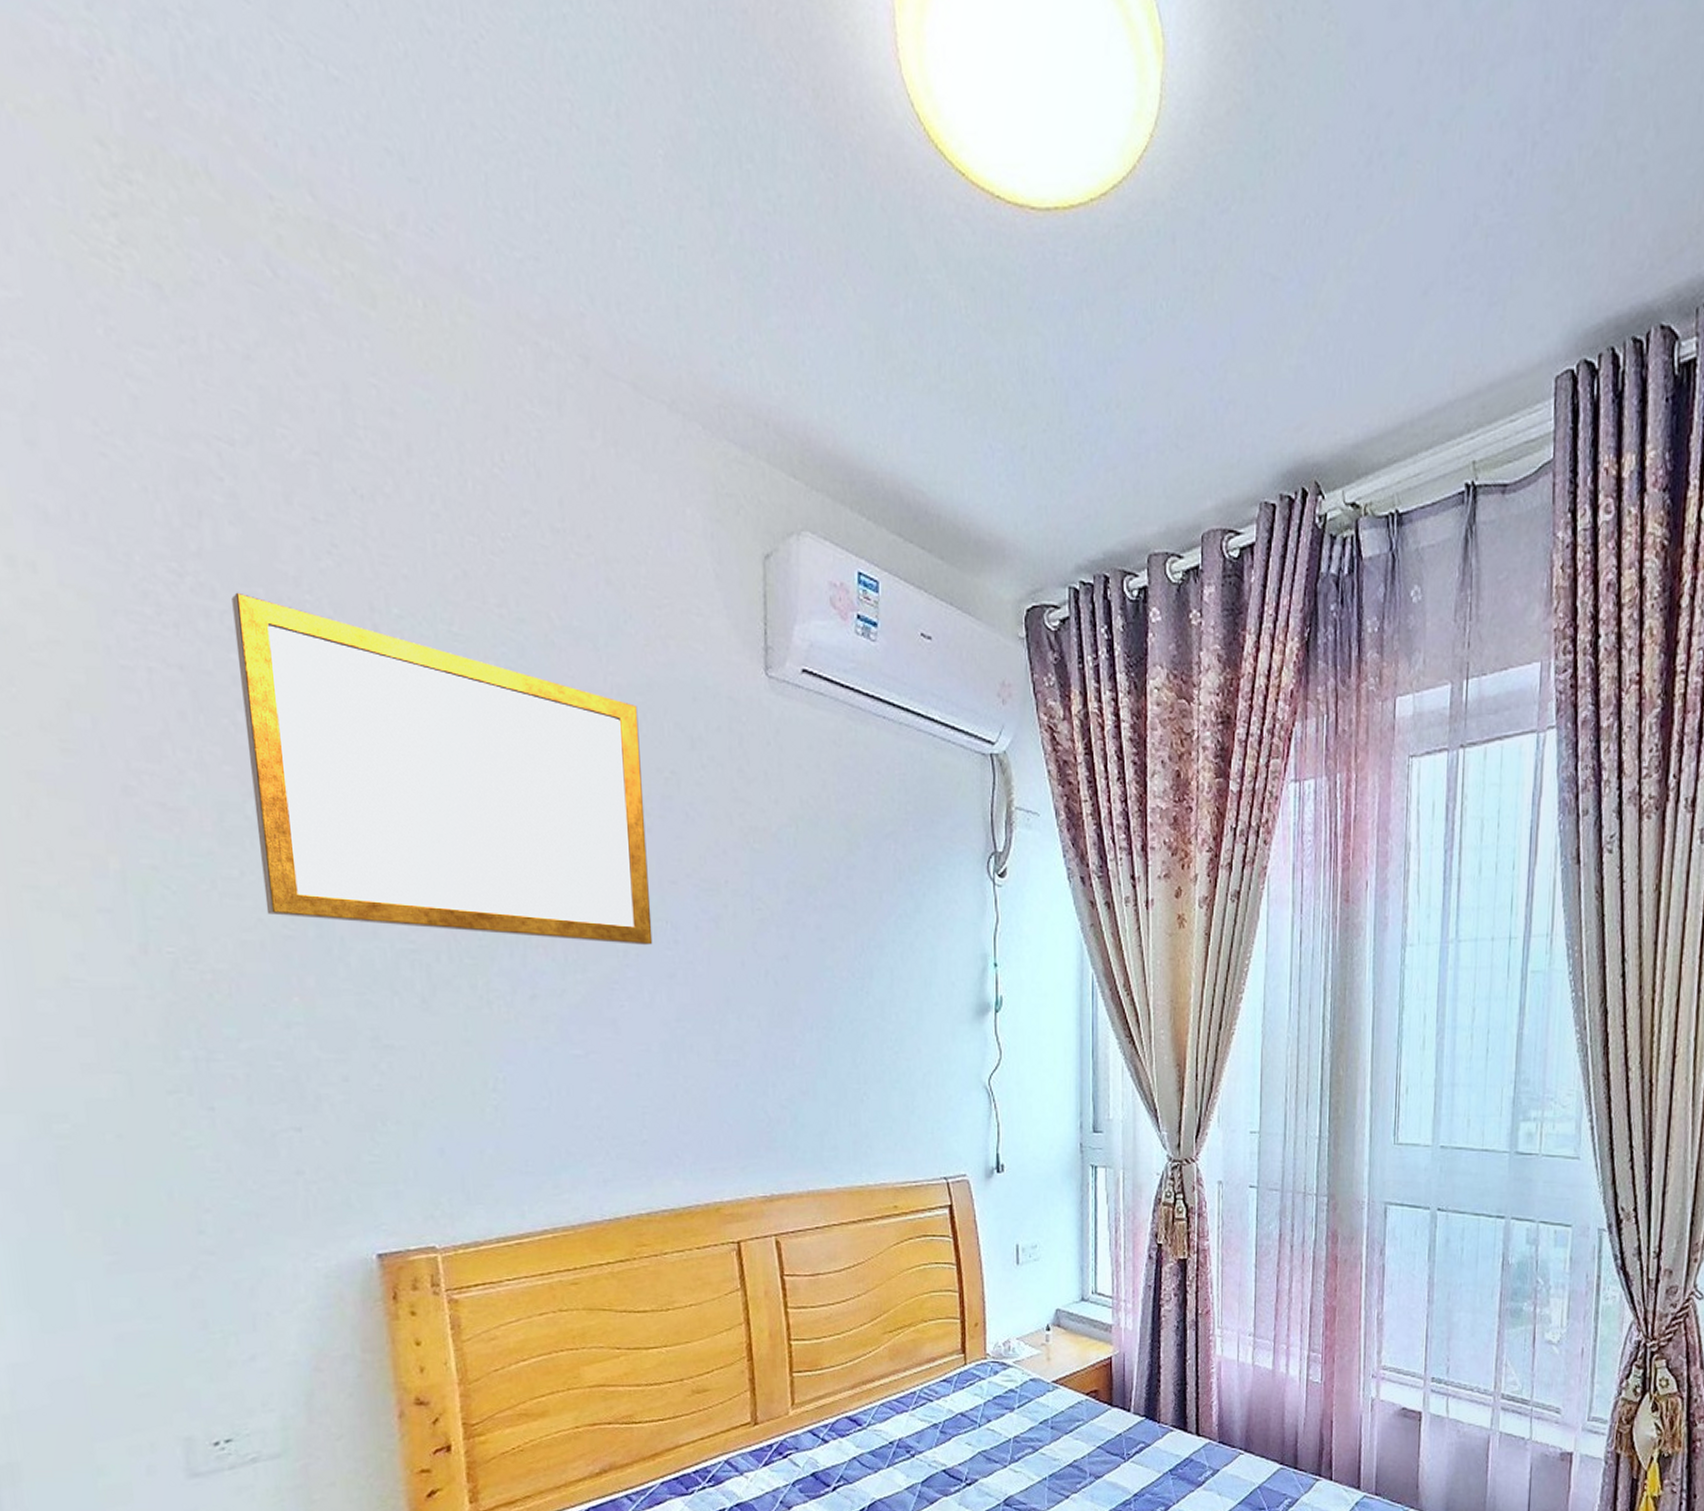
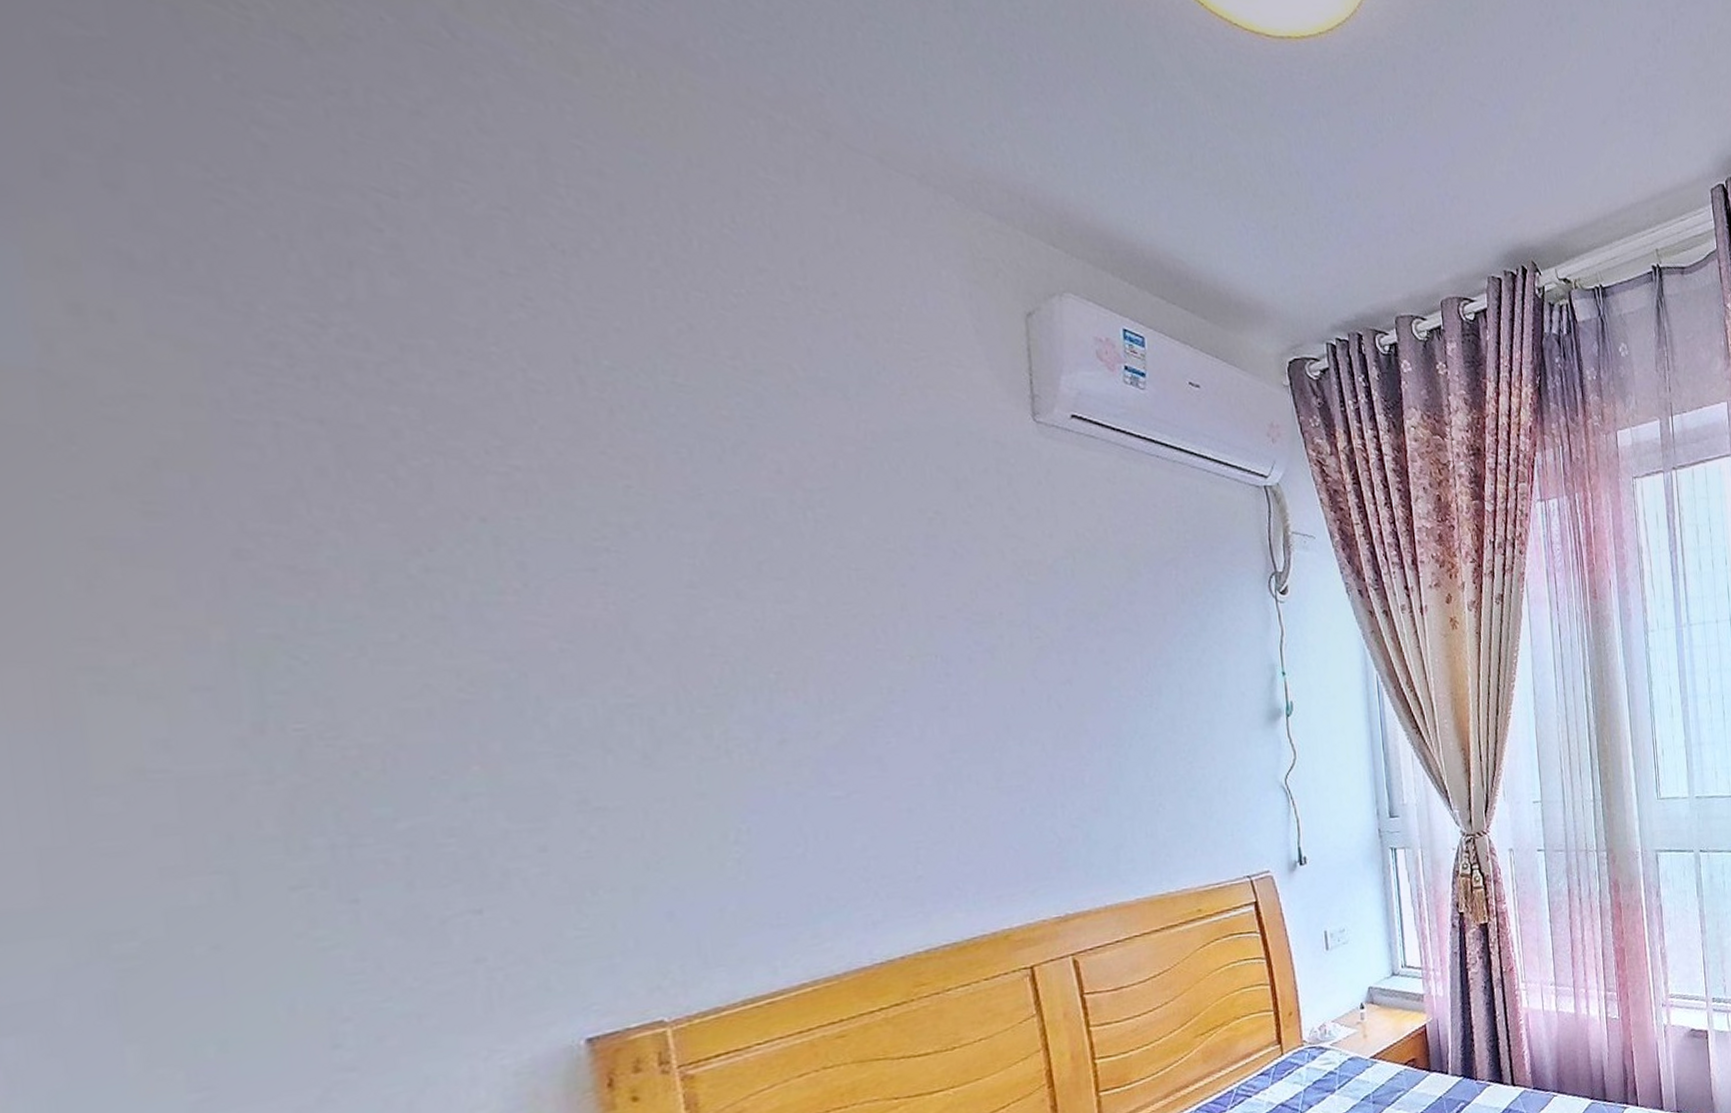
writing board: present [231,592,653,946] -> none [392,344,921,681]

